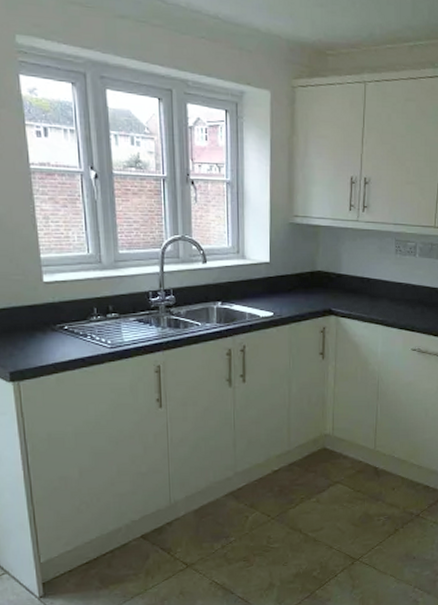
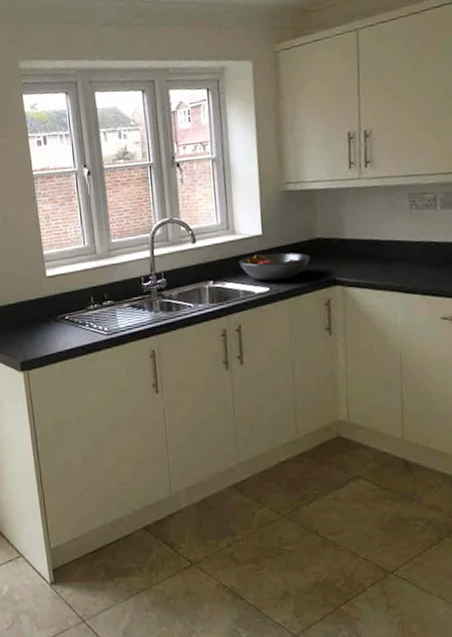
fruit bowl: none [247,280,311,306] -> present [239,252,310,281]

